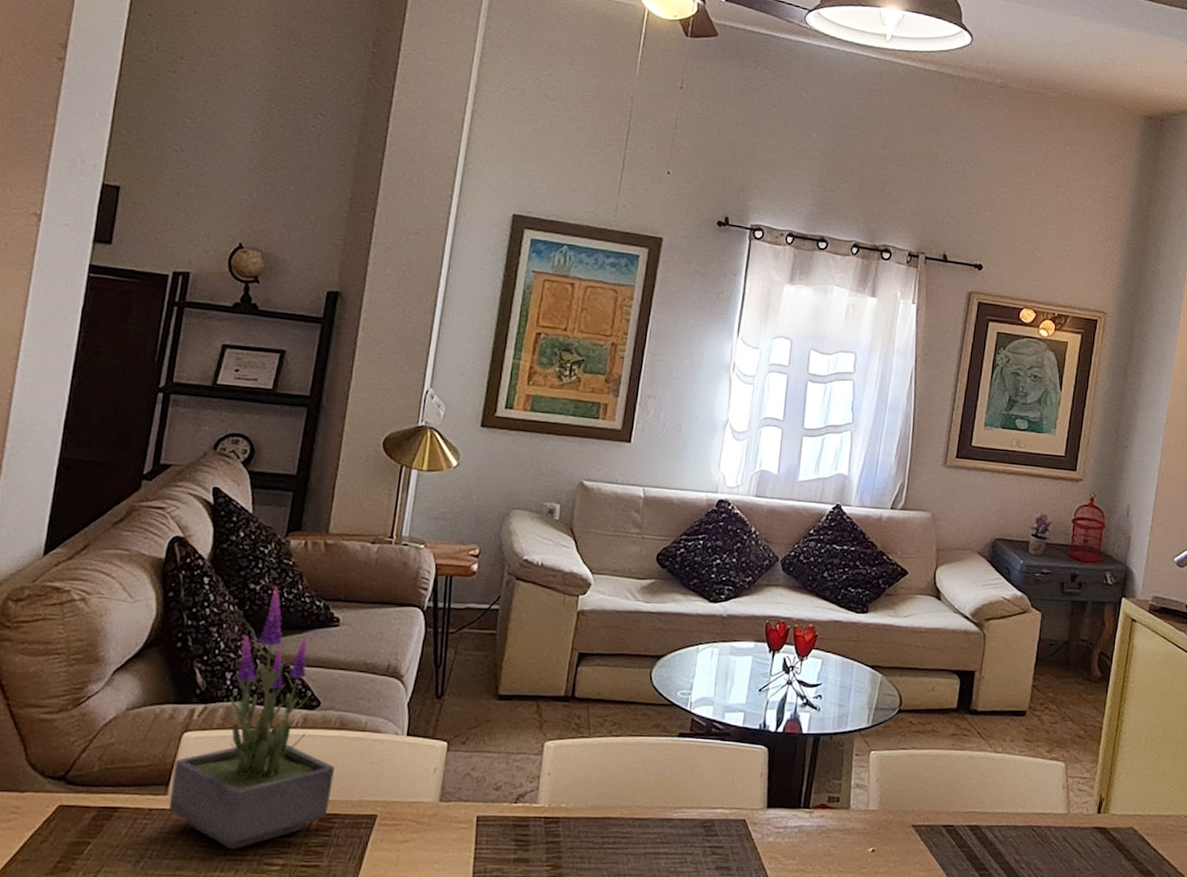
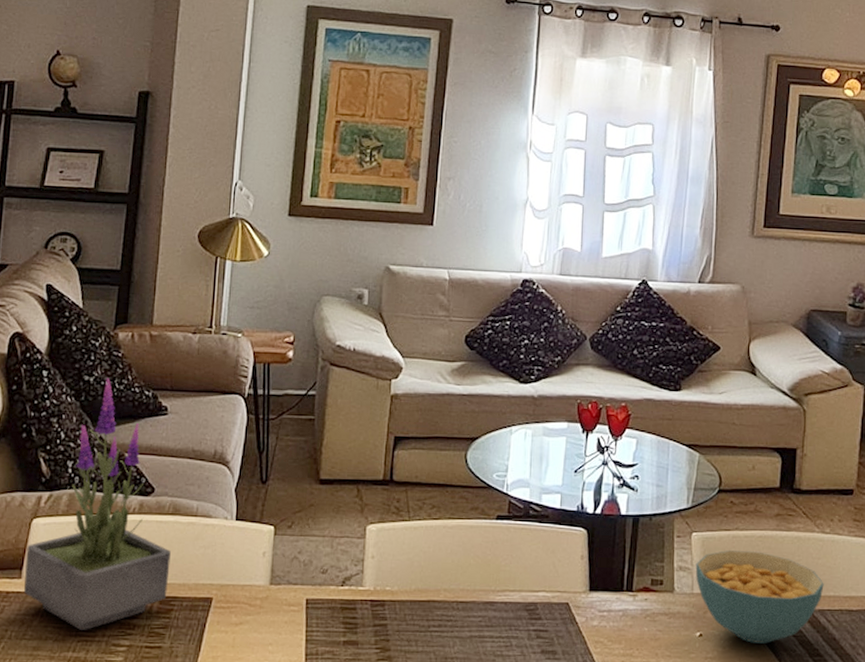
cereal bowl: none [871,769,993,858] -> present [695,550,824,643]

